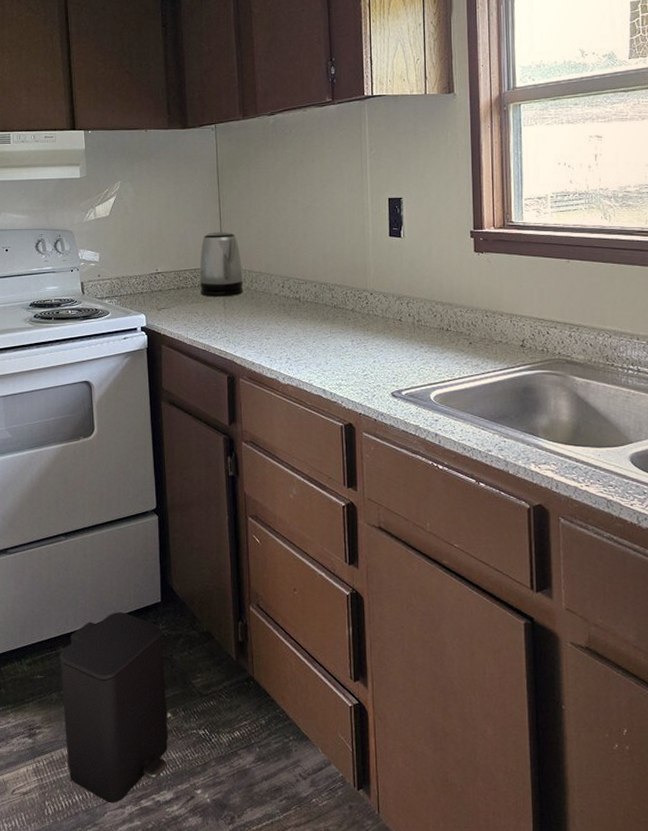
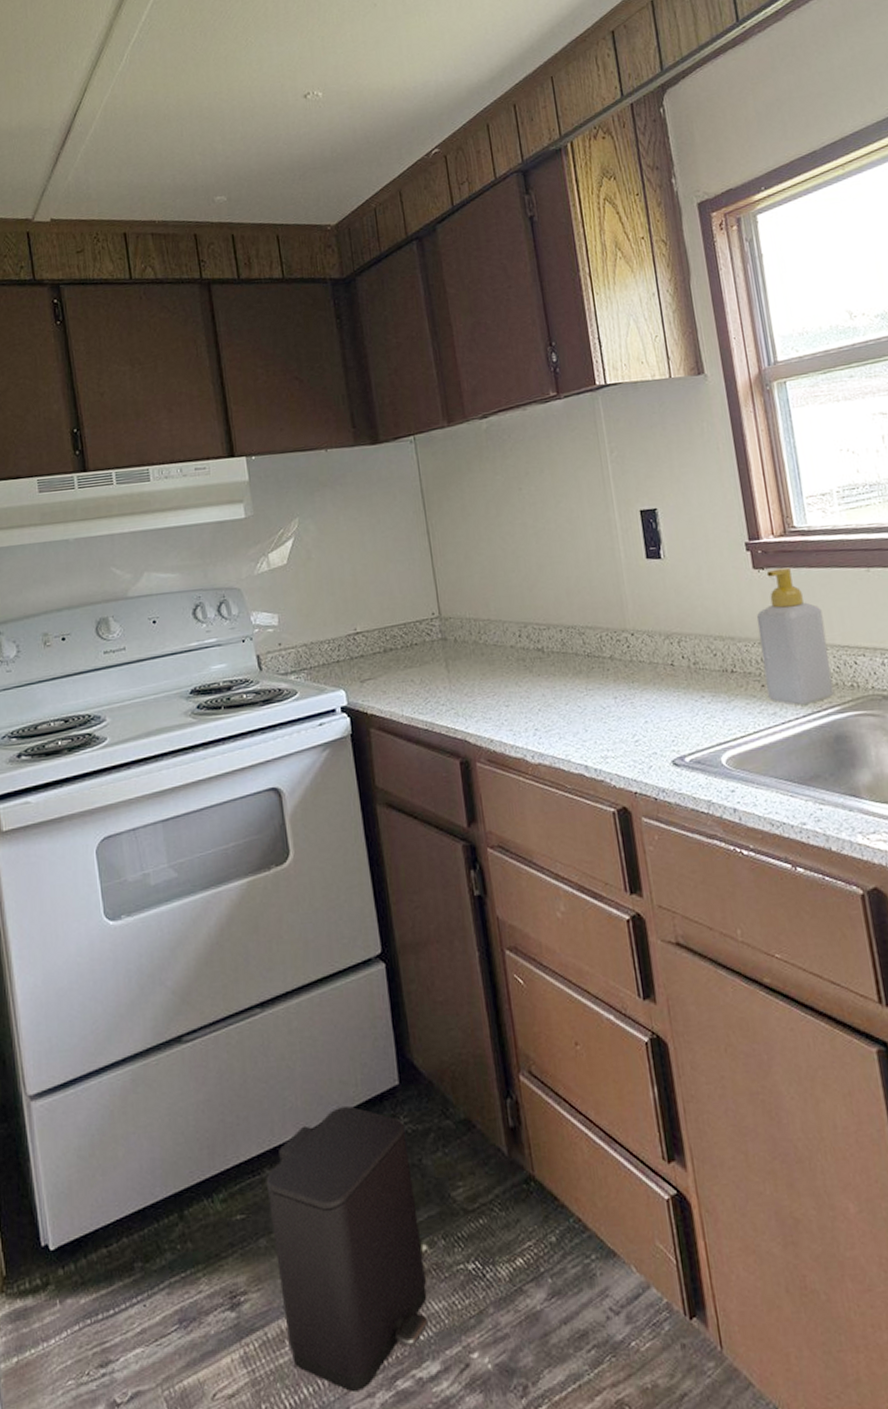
kettle: present [199,232,244,297] -> none [409,571,471,659]
soap bottle: none [472,253,527,361] -> present [756,567,834,705]

